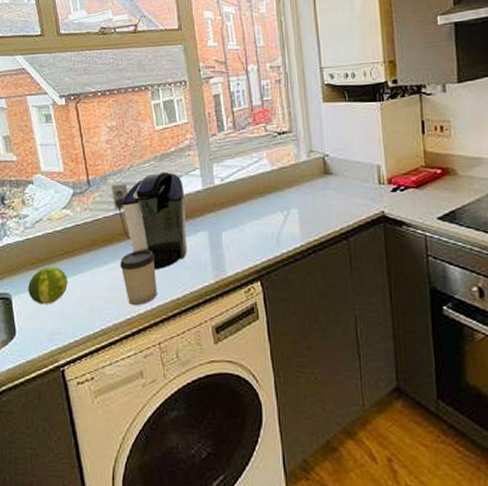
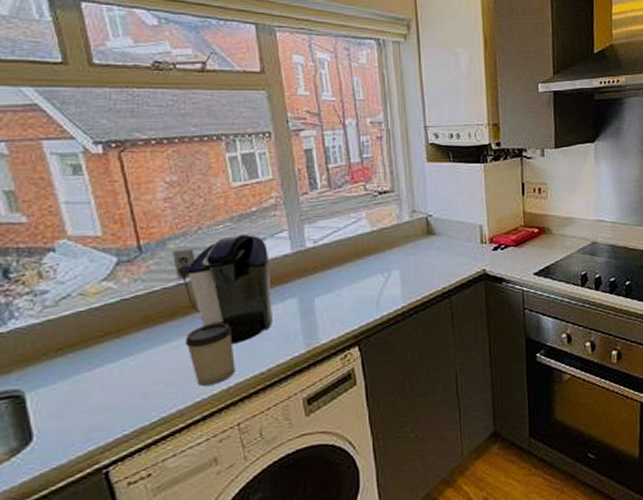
fruit: present [27,267,68,305] -> none [49,351,112,399]

